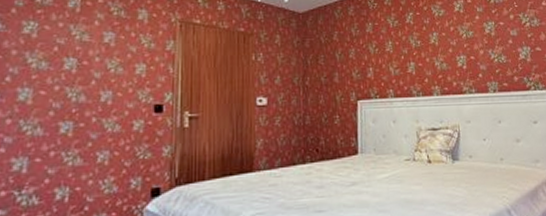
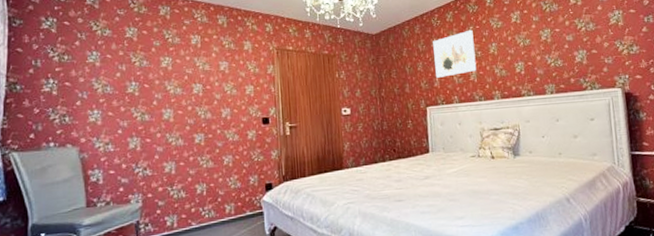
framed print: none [368,16,416,68] -> present [433,29,477,78]

